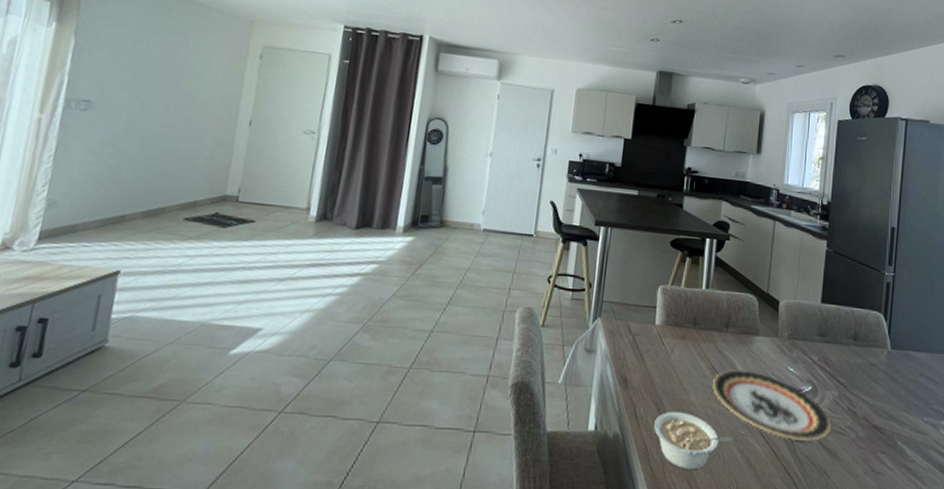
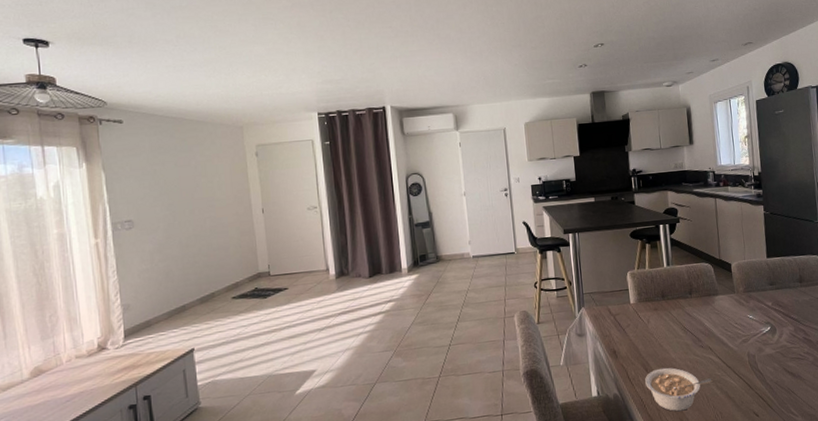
plate: present [713,369,831,441] -> none [687,324,792,373]

